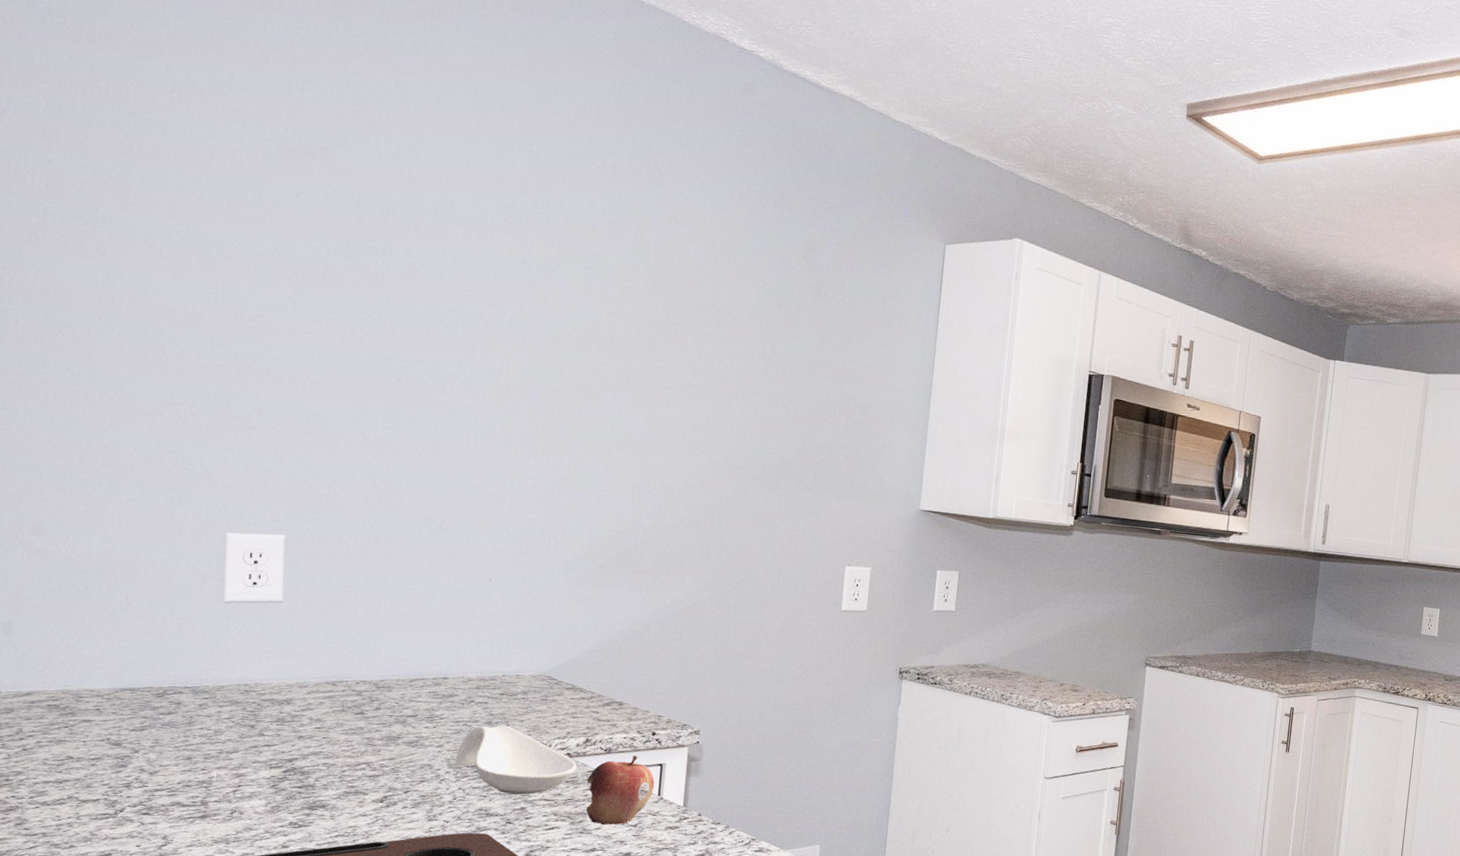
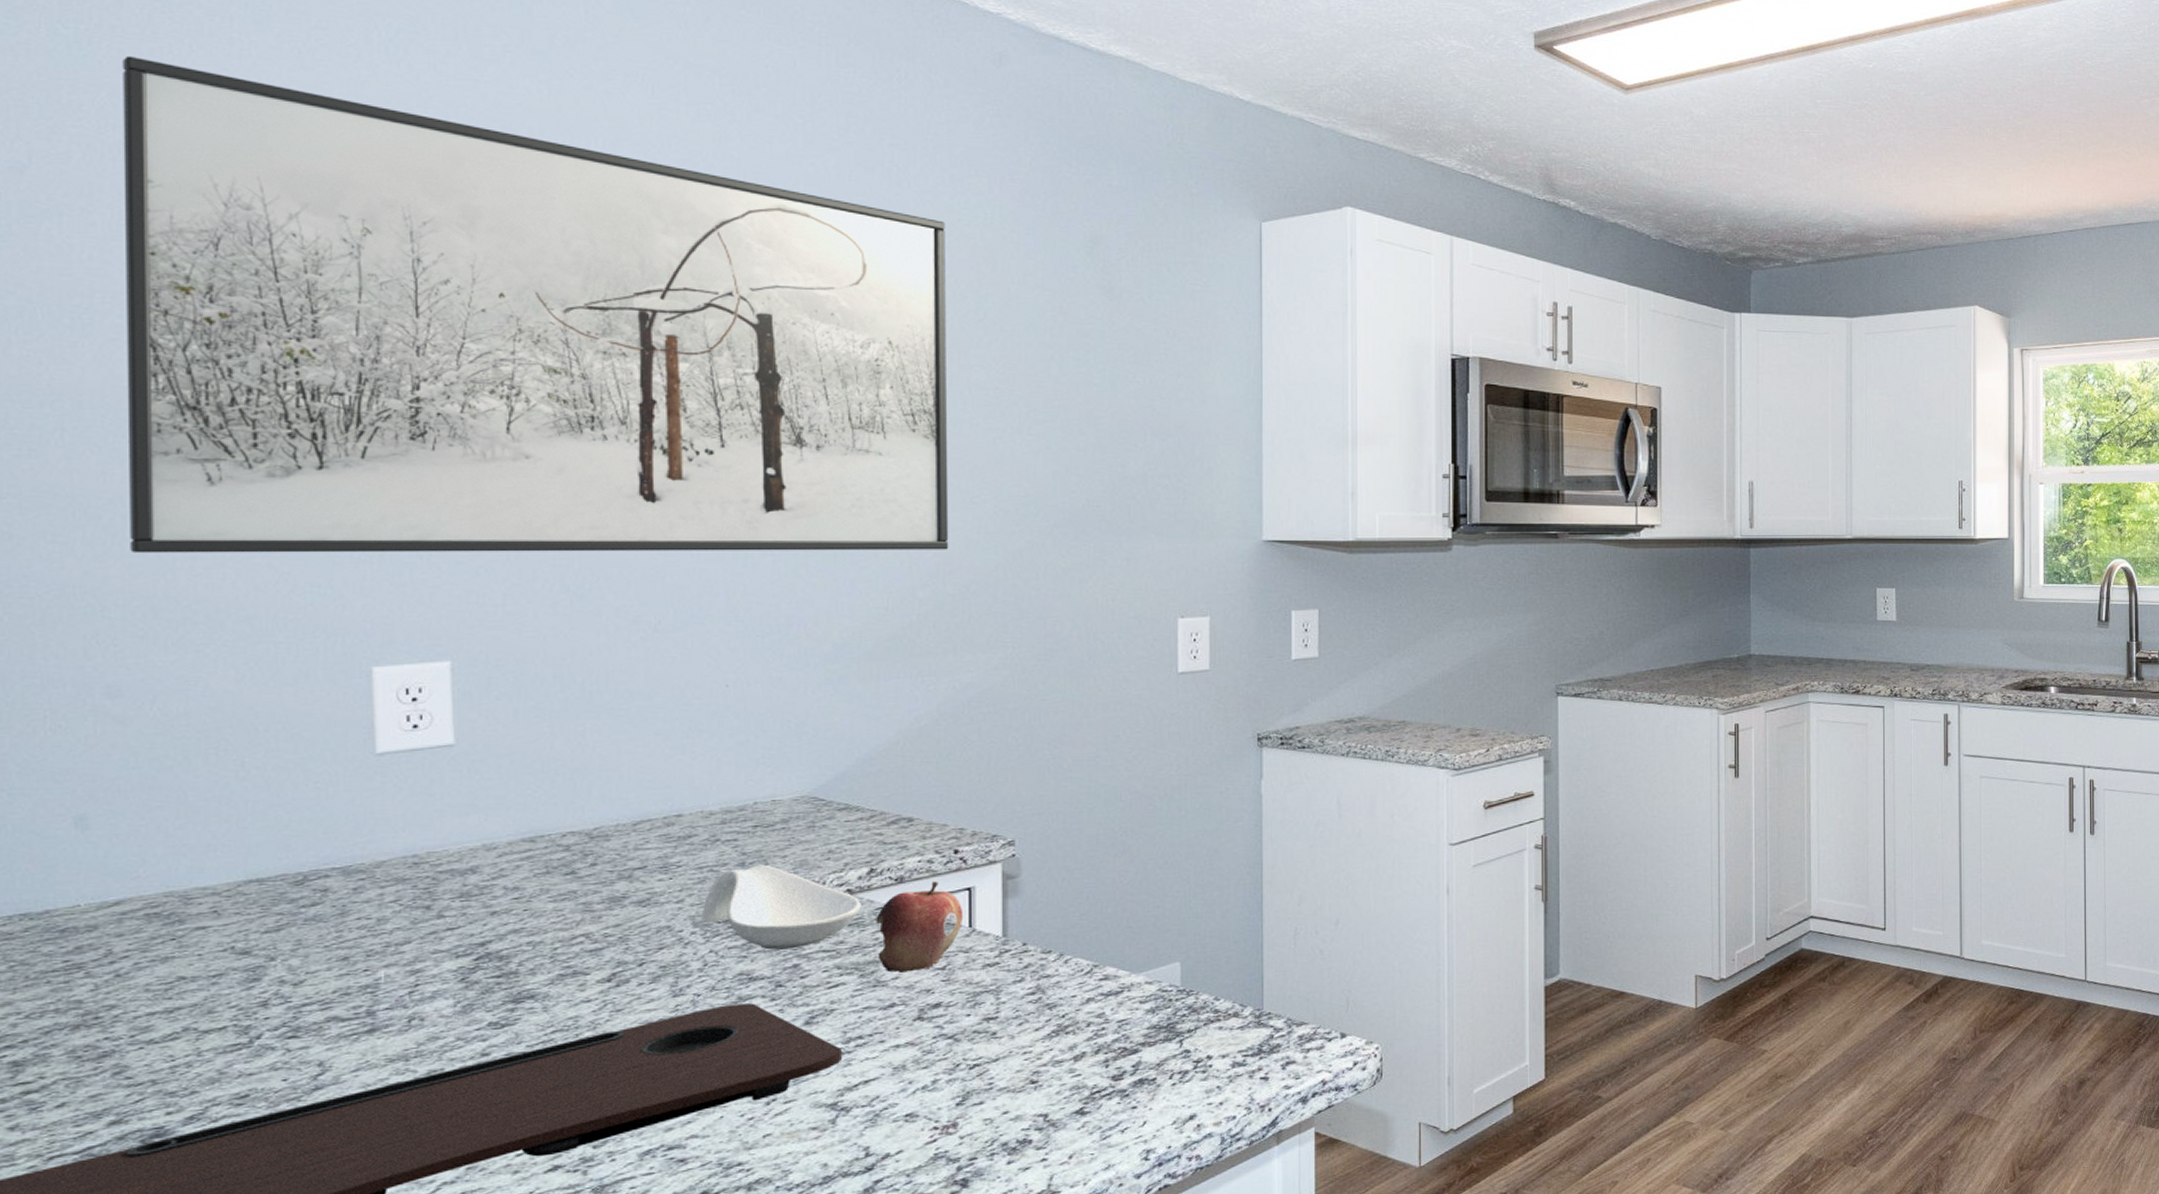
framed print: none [58,28,693,490] -> present [122,55,949,554]

